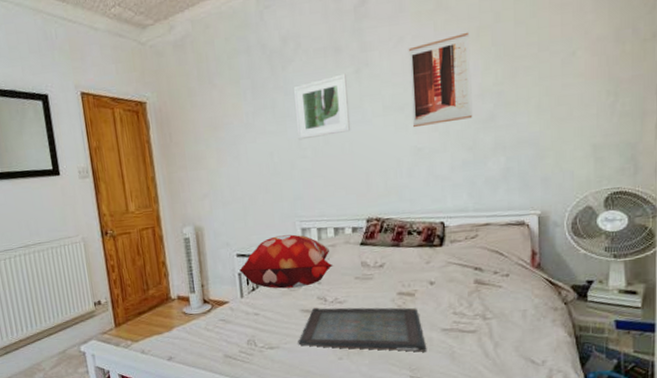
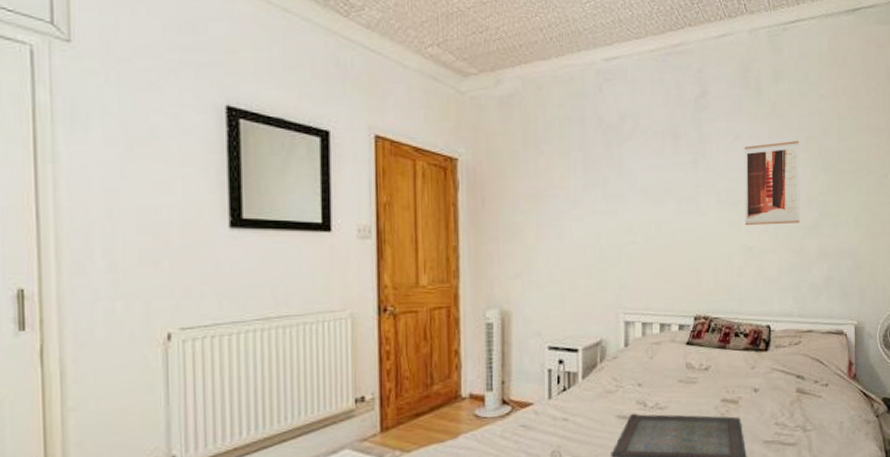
decorative pillow: present [239,234,333,289] -> none [550,327,656,390]
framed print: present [294,73,351,140] -> none [629,161,685,224]

